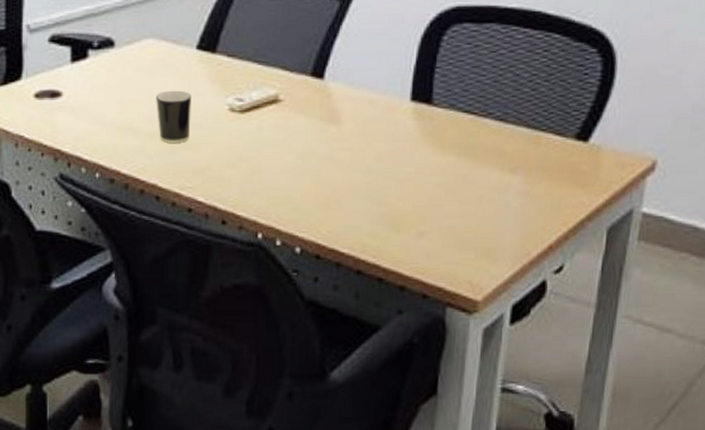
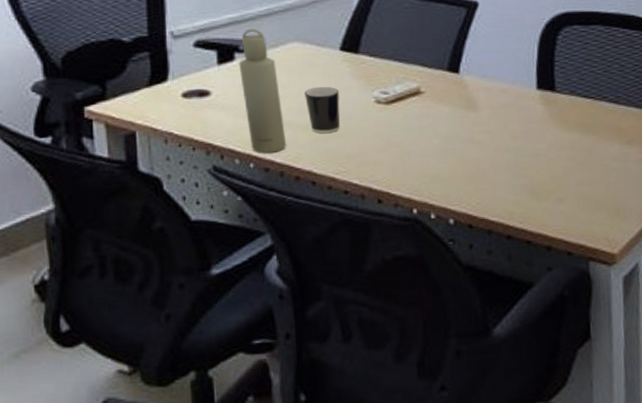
bottle: none [91,22,133,162] -> present [238,28,286,153]

